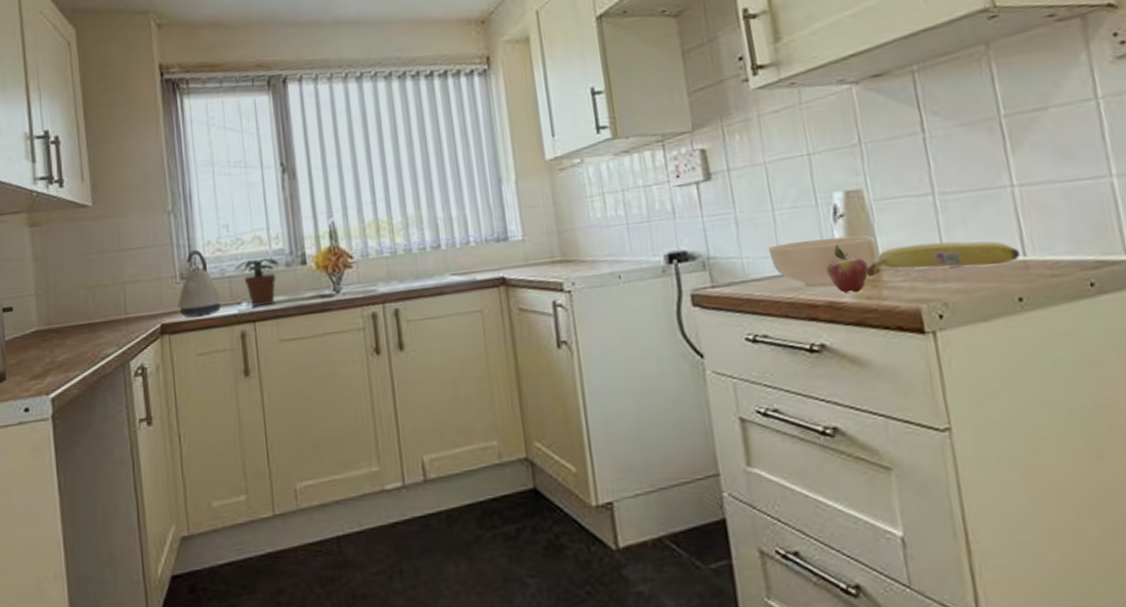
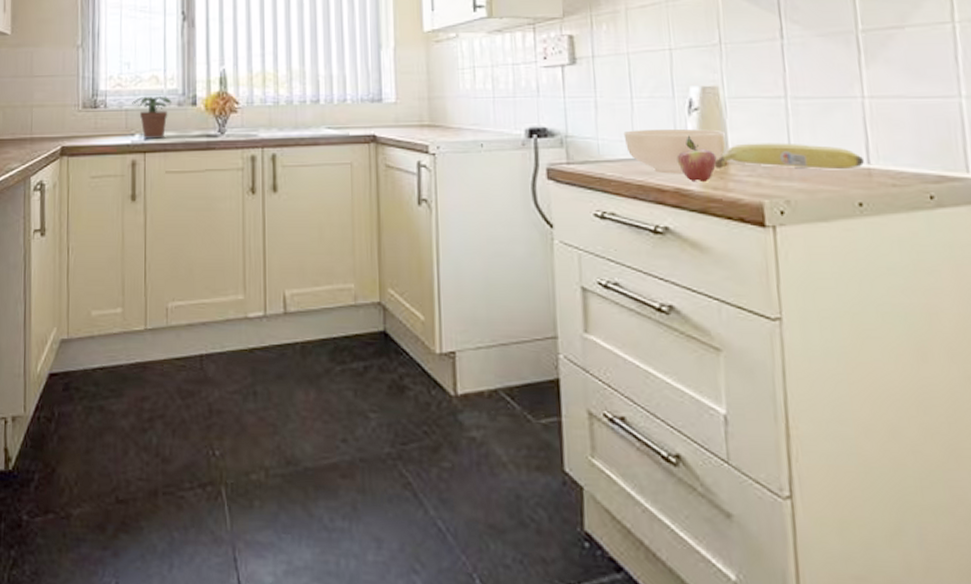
kettle: present [177,249,223,318] -> none [78,82,118,143]

